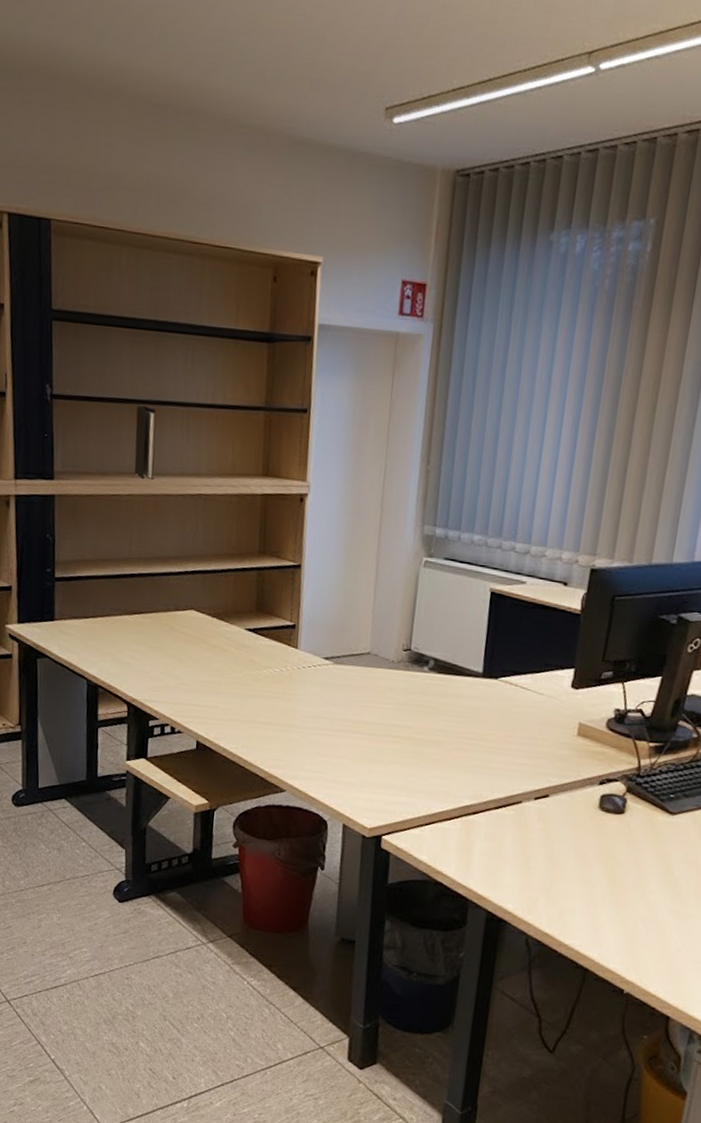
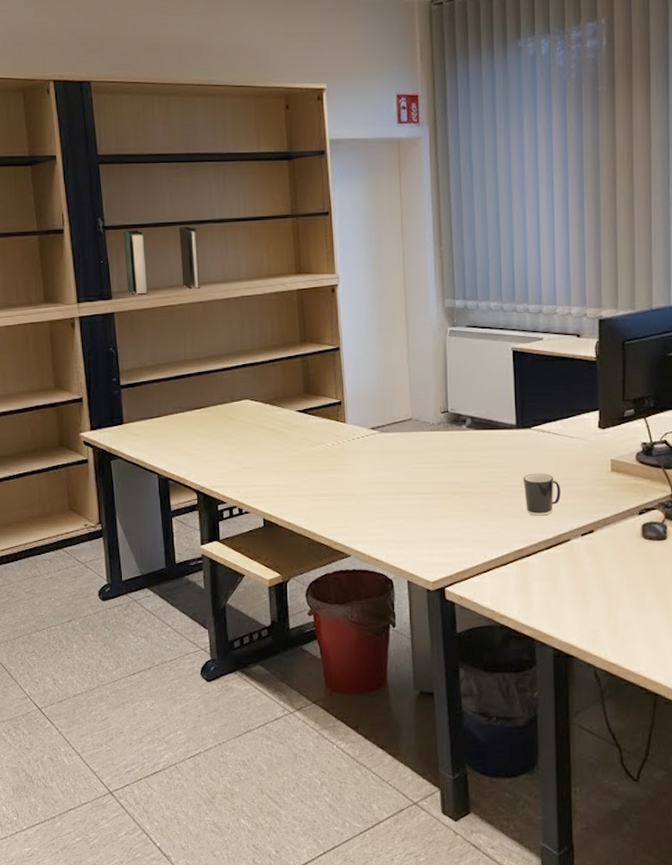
binder: none [72,402,97,479] -> present [123,230,148,295]
mug: none [480,727,520,774] -> present [523,473,560,516]

